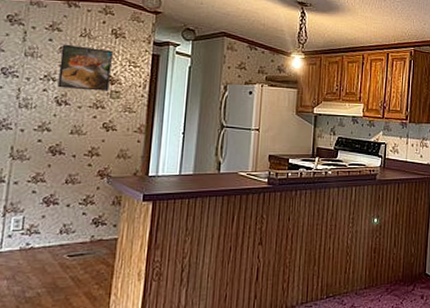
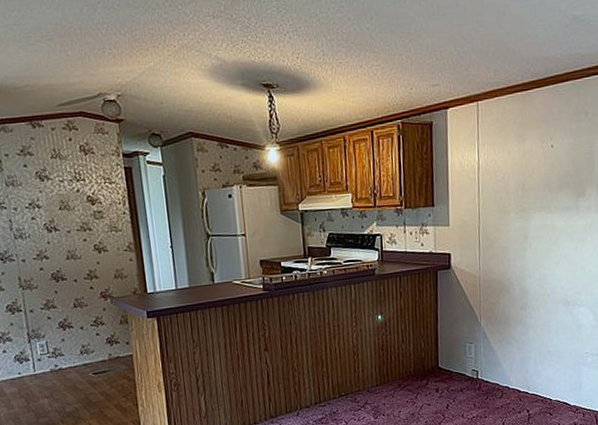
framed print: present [57,44,114,91] -> none [37,168,92,215]

